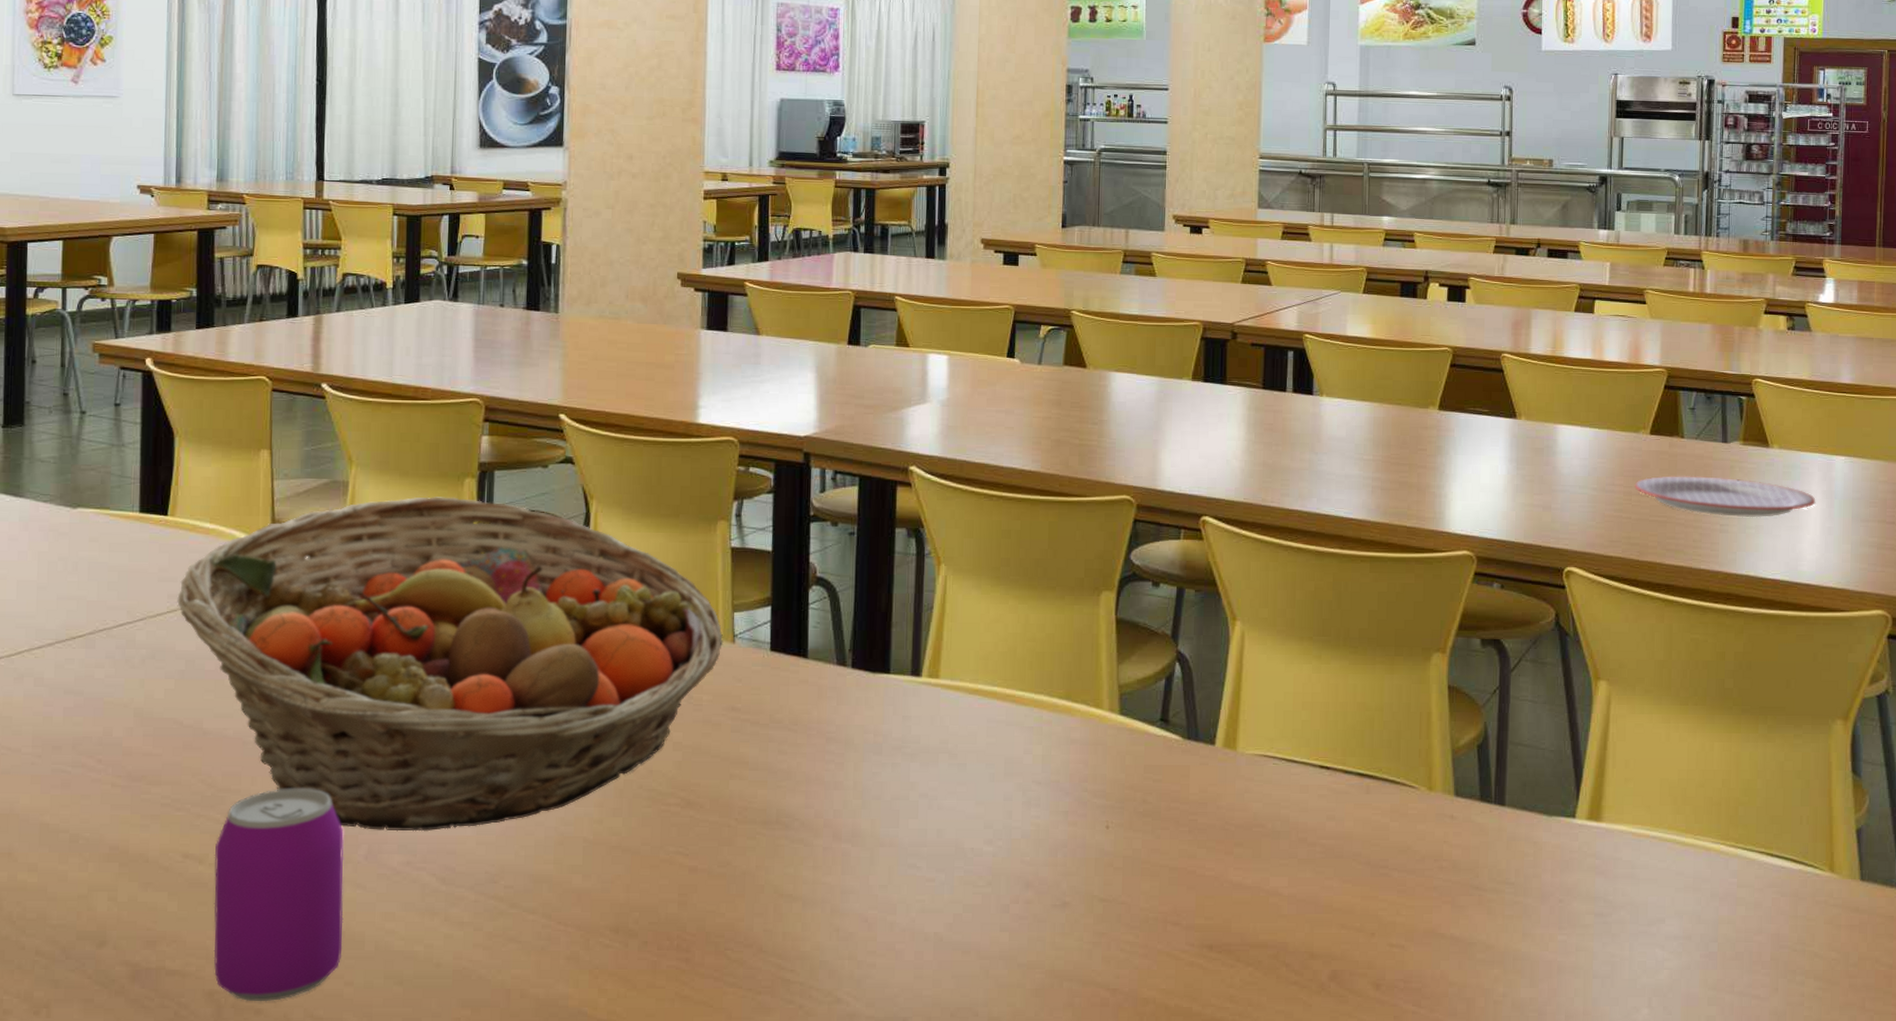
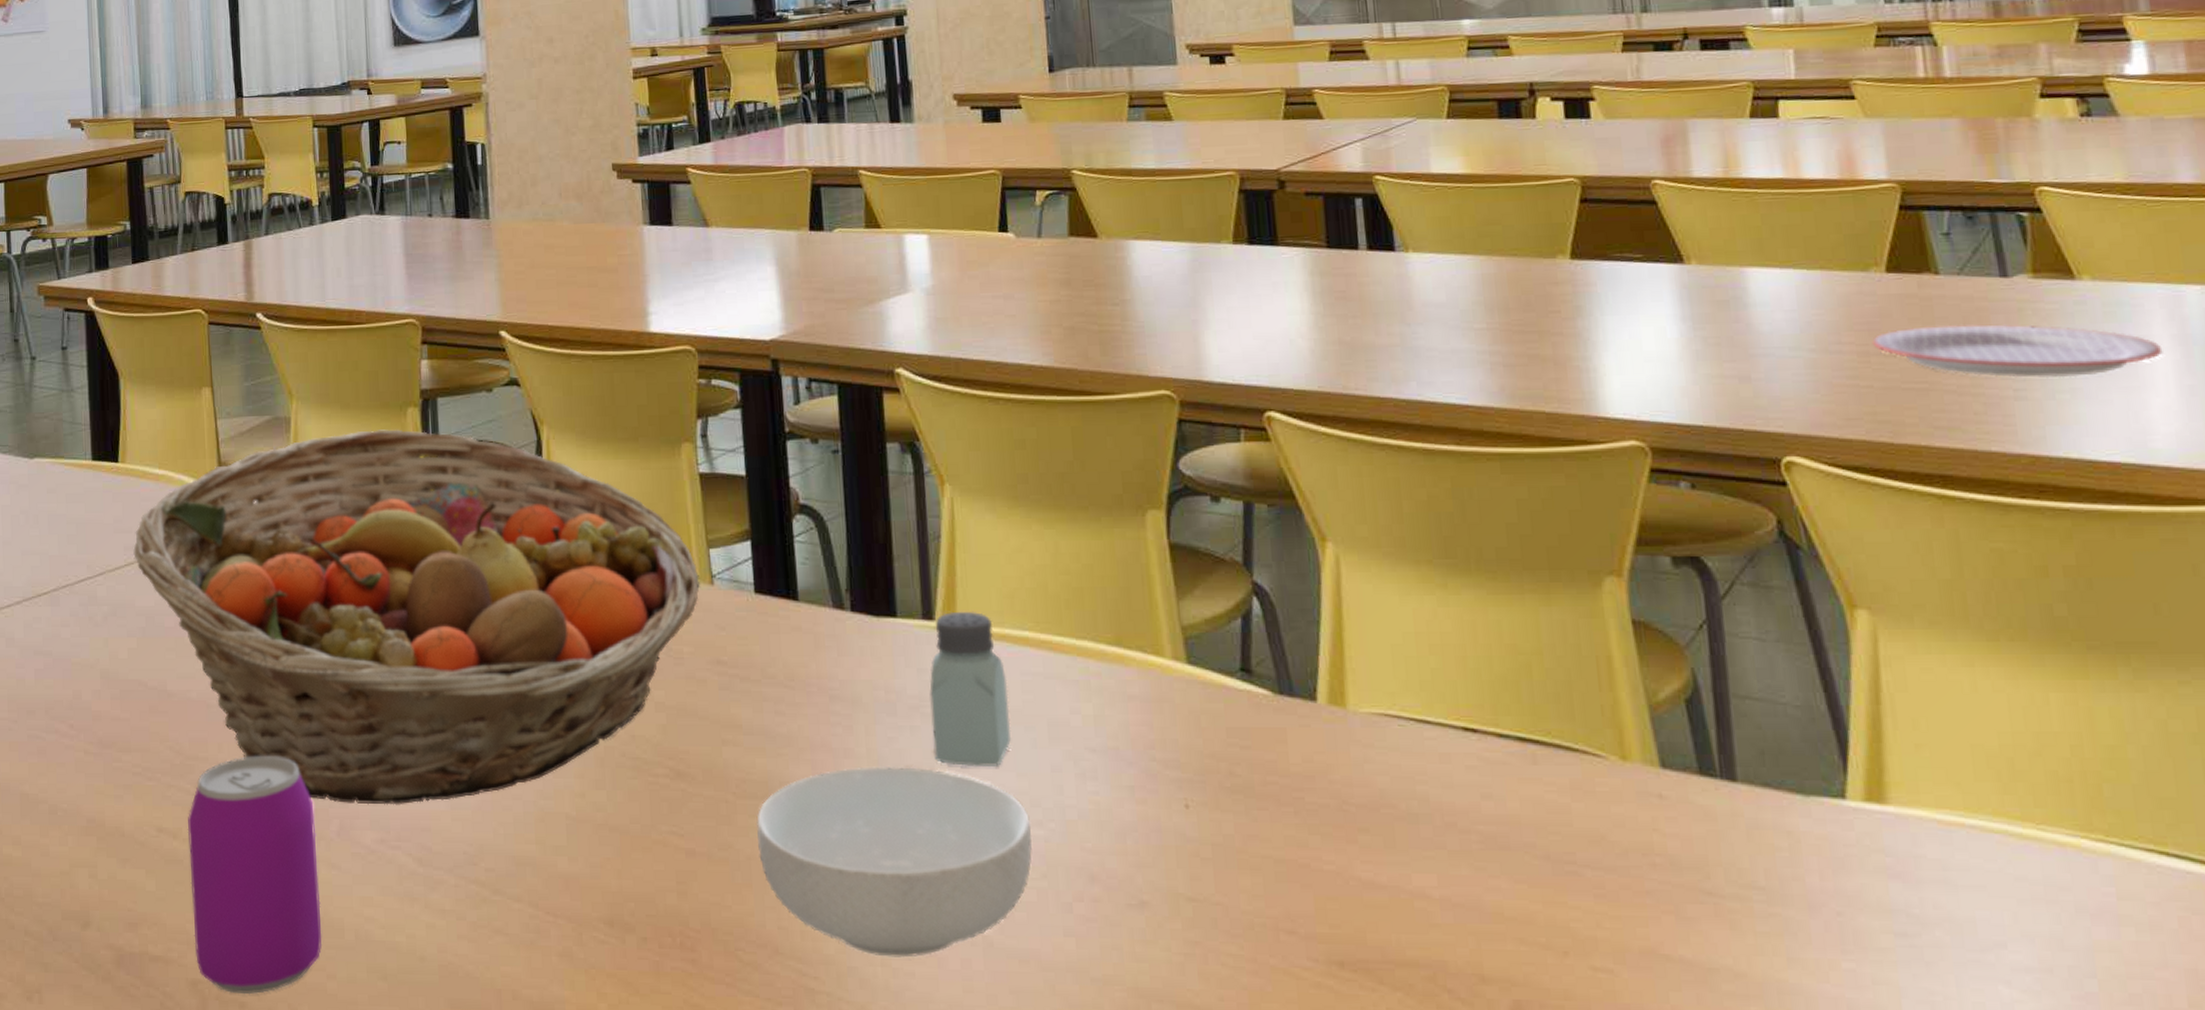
cereal bowl: none [753,796,983,952] -> present [757,766,1032,958]
saltshaker: none [910,669,976,797] -> present [929,611,1012,768]

